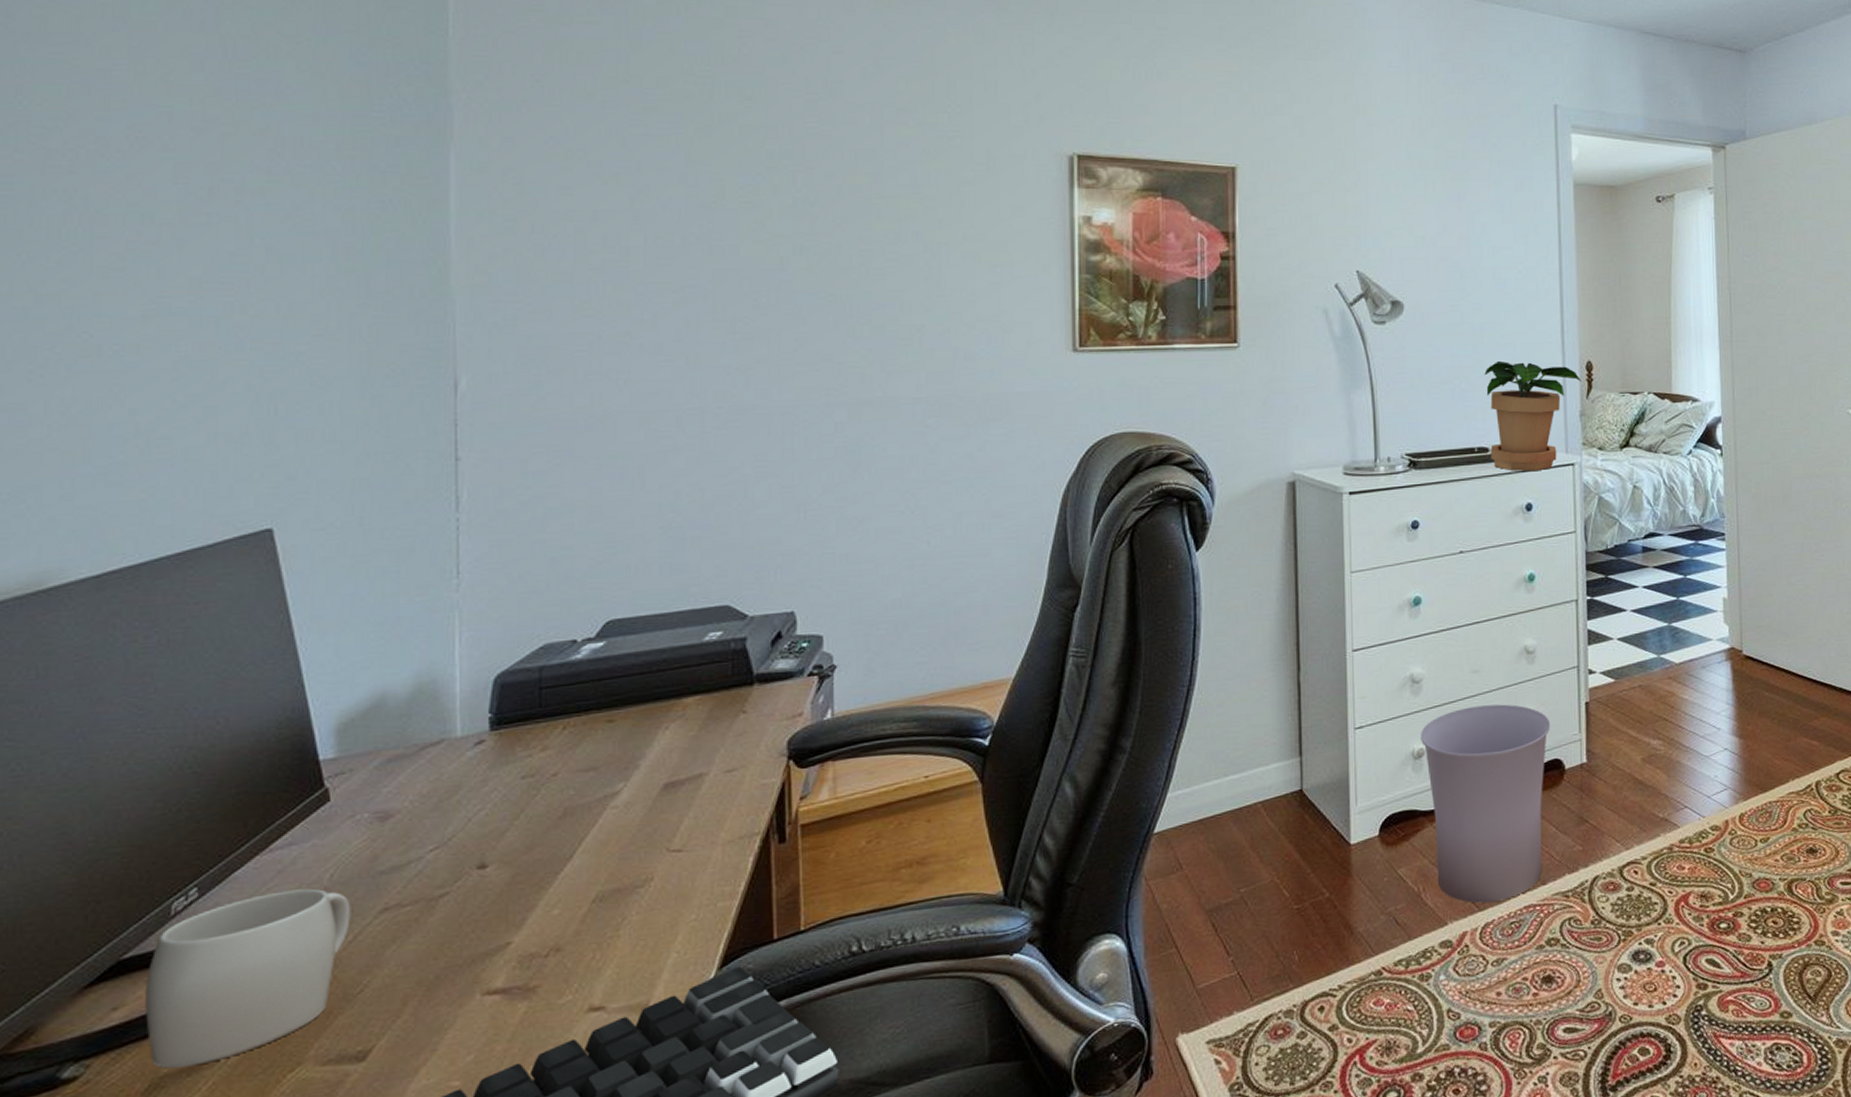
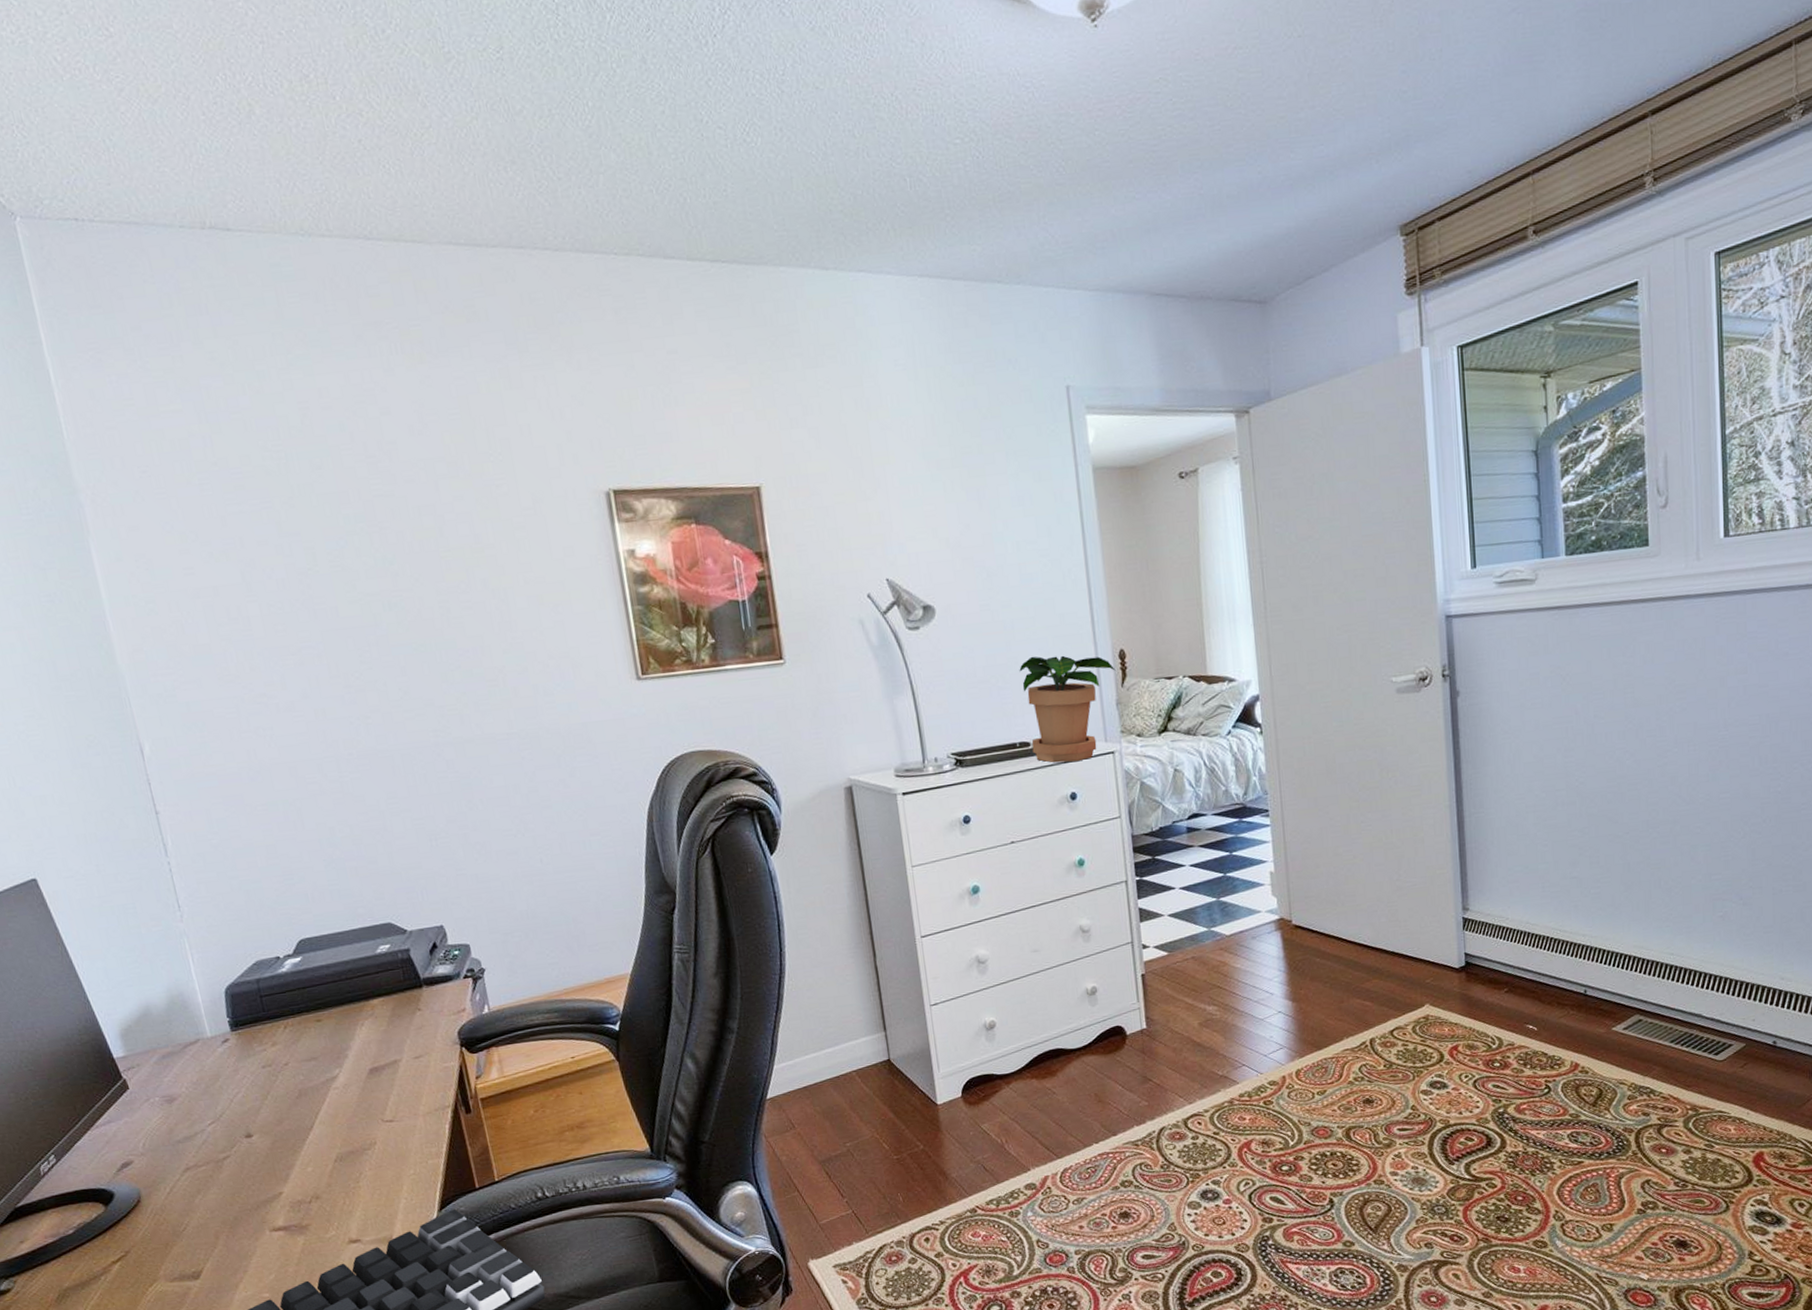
mug: present [145,888,351,1069] -> none [36,1154,166,1284]
waste bin: present [1421,704,1551,903] -> none [990,979,1113,1152]

